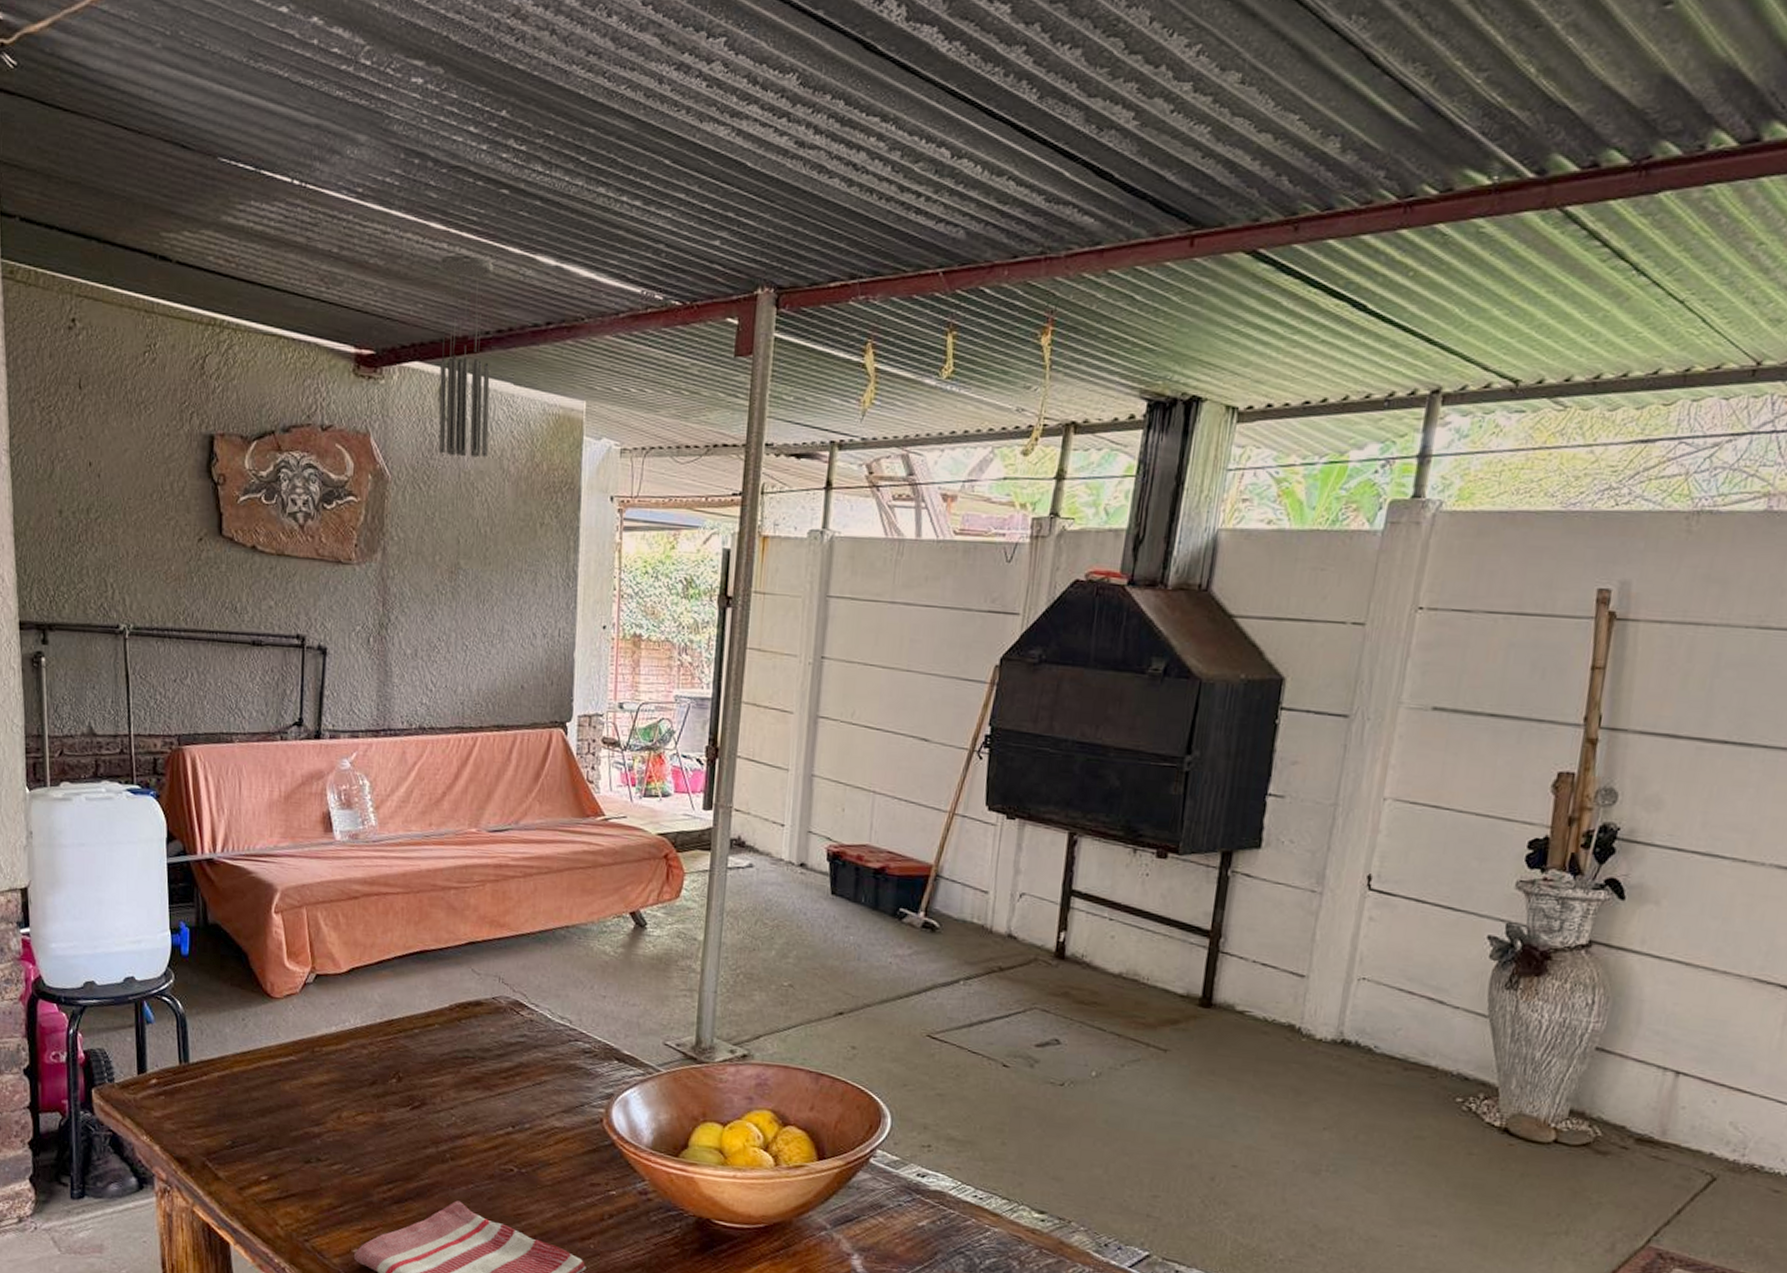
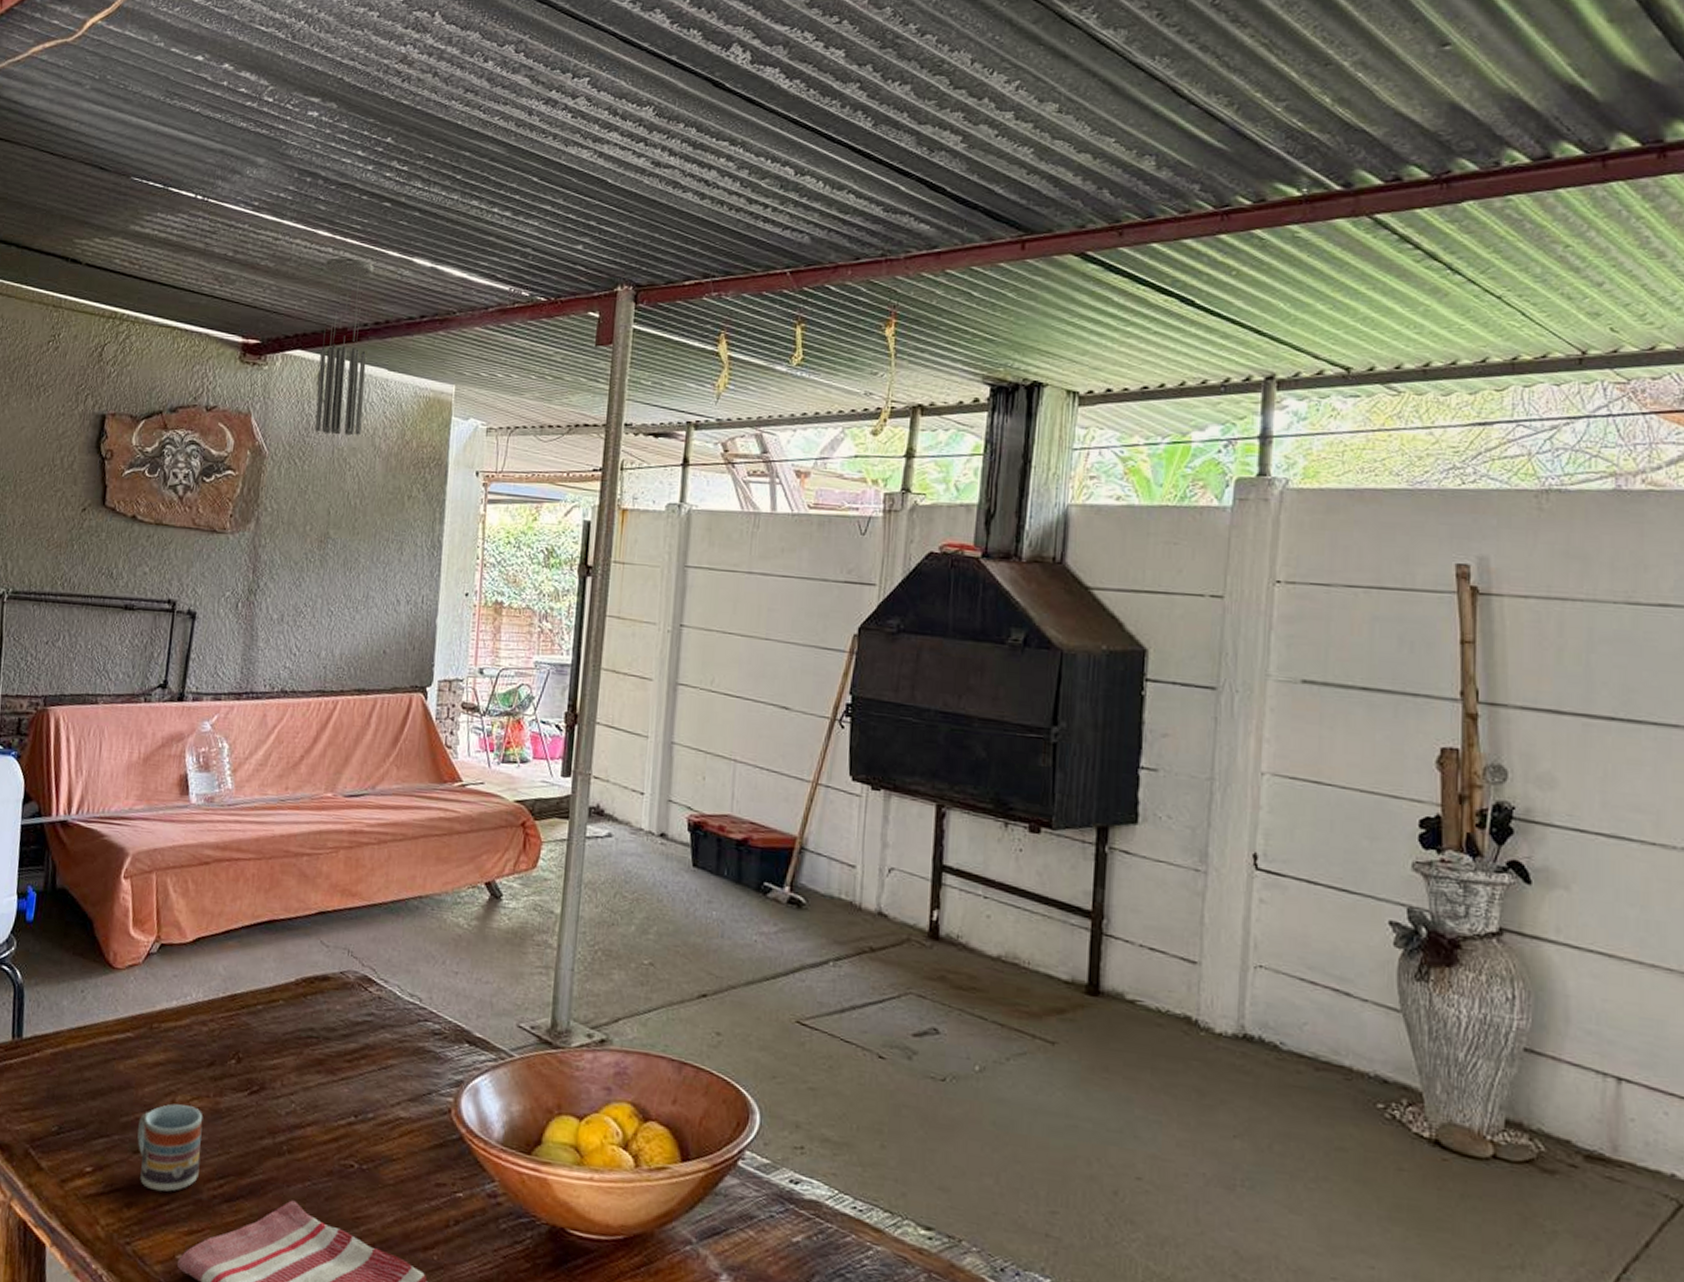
cup: none [308,1119,369,1196] -> present [137,1103,203,1192]

